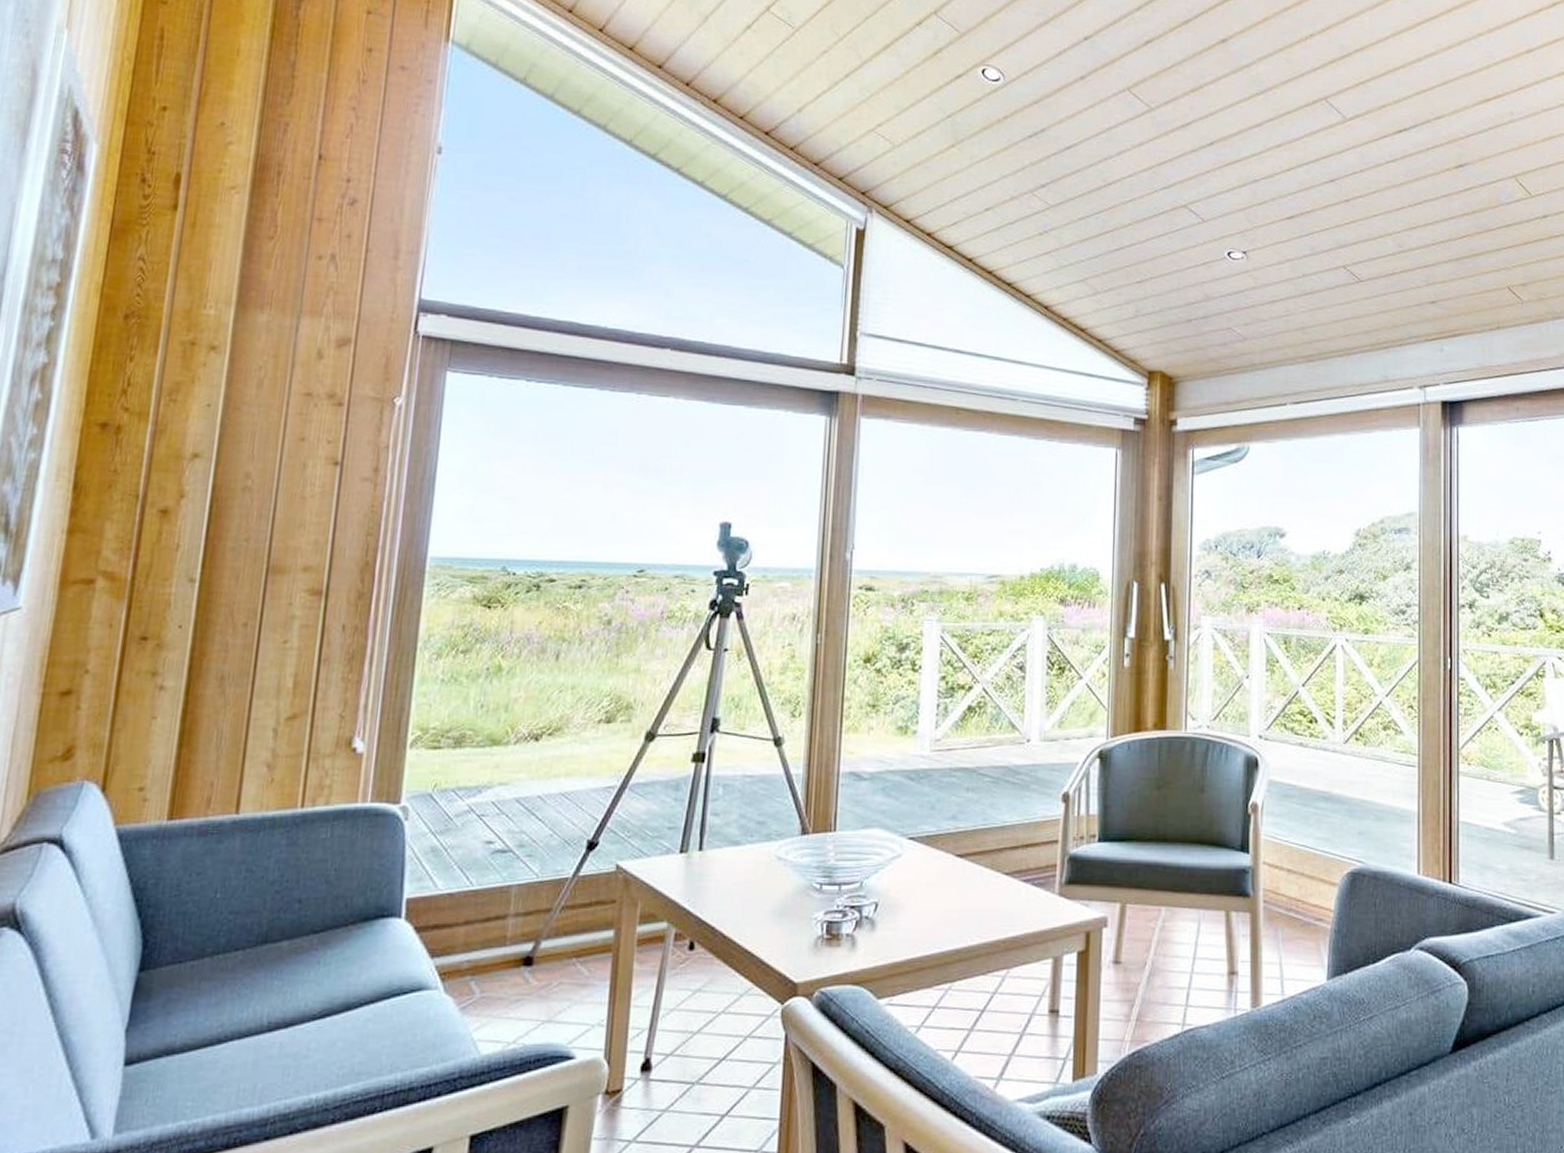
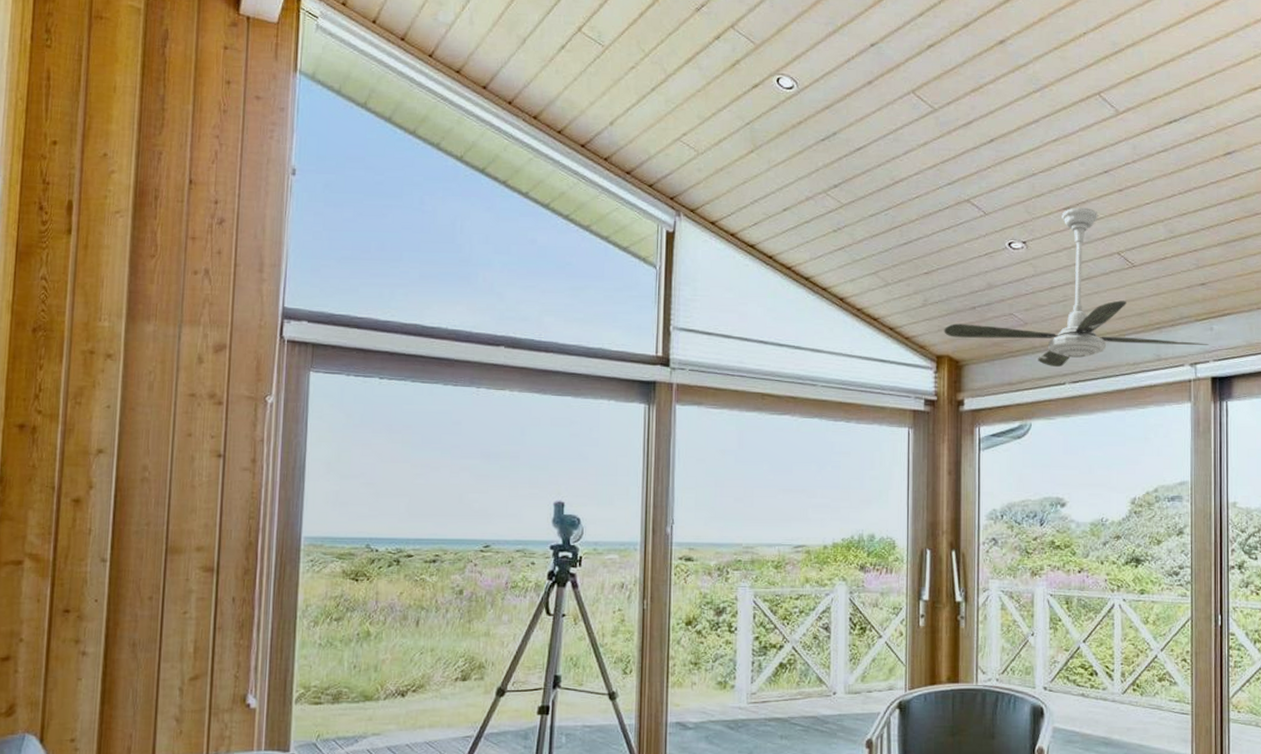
ceiling fan: none [1156,217,1439,387] -> present [944,207,1209,368]

